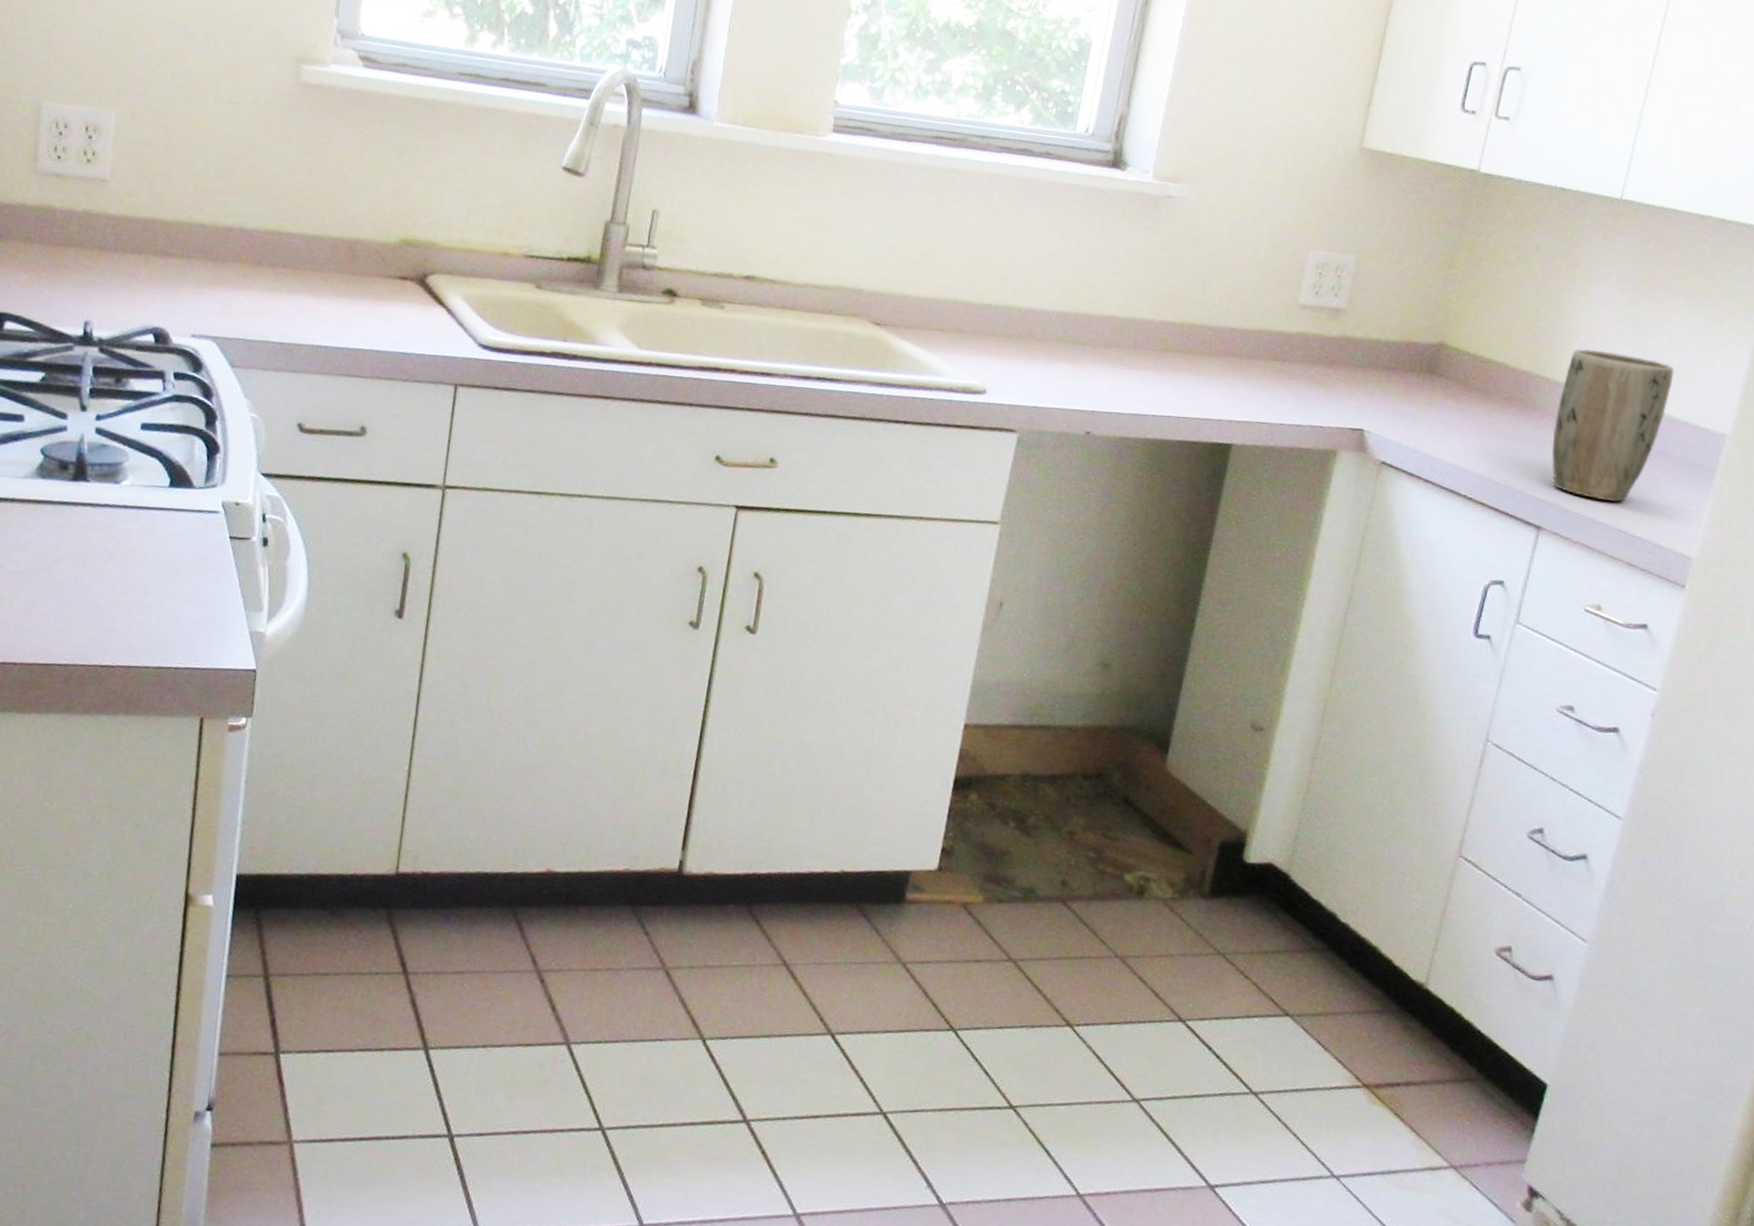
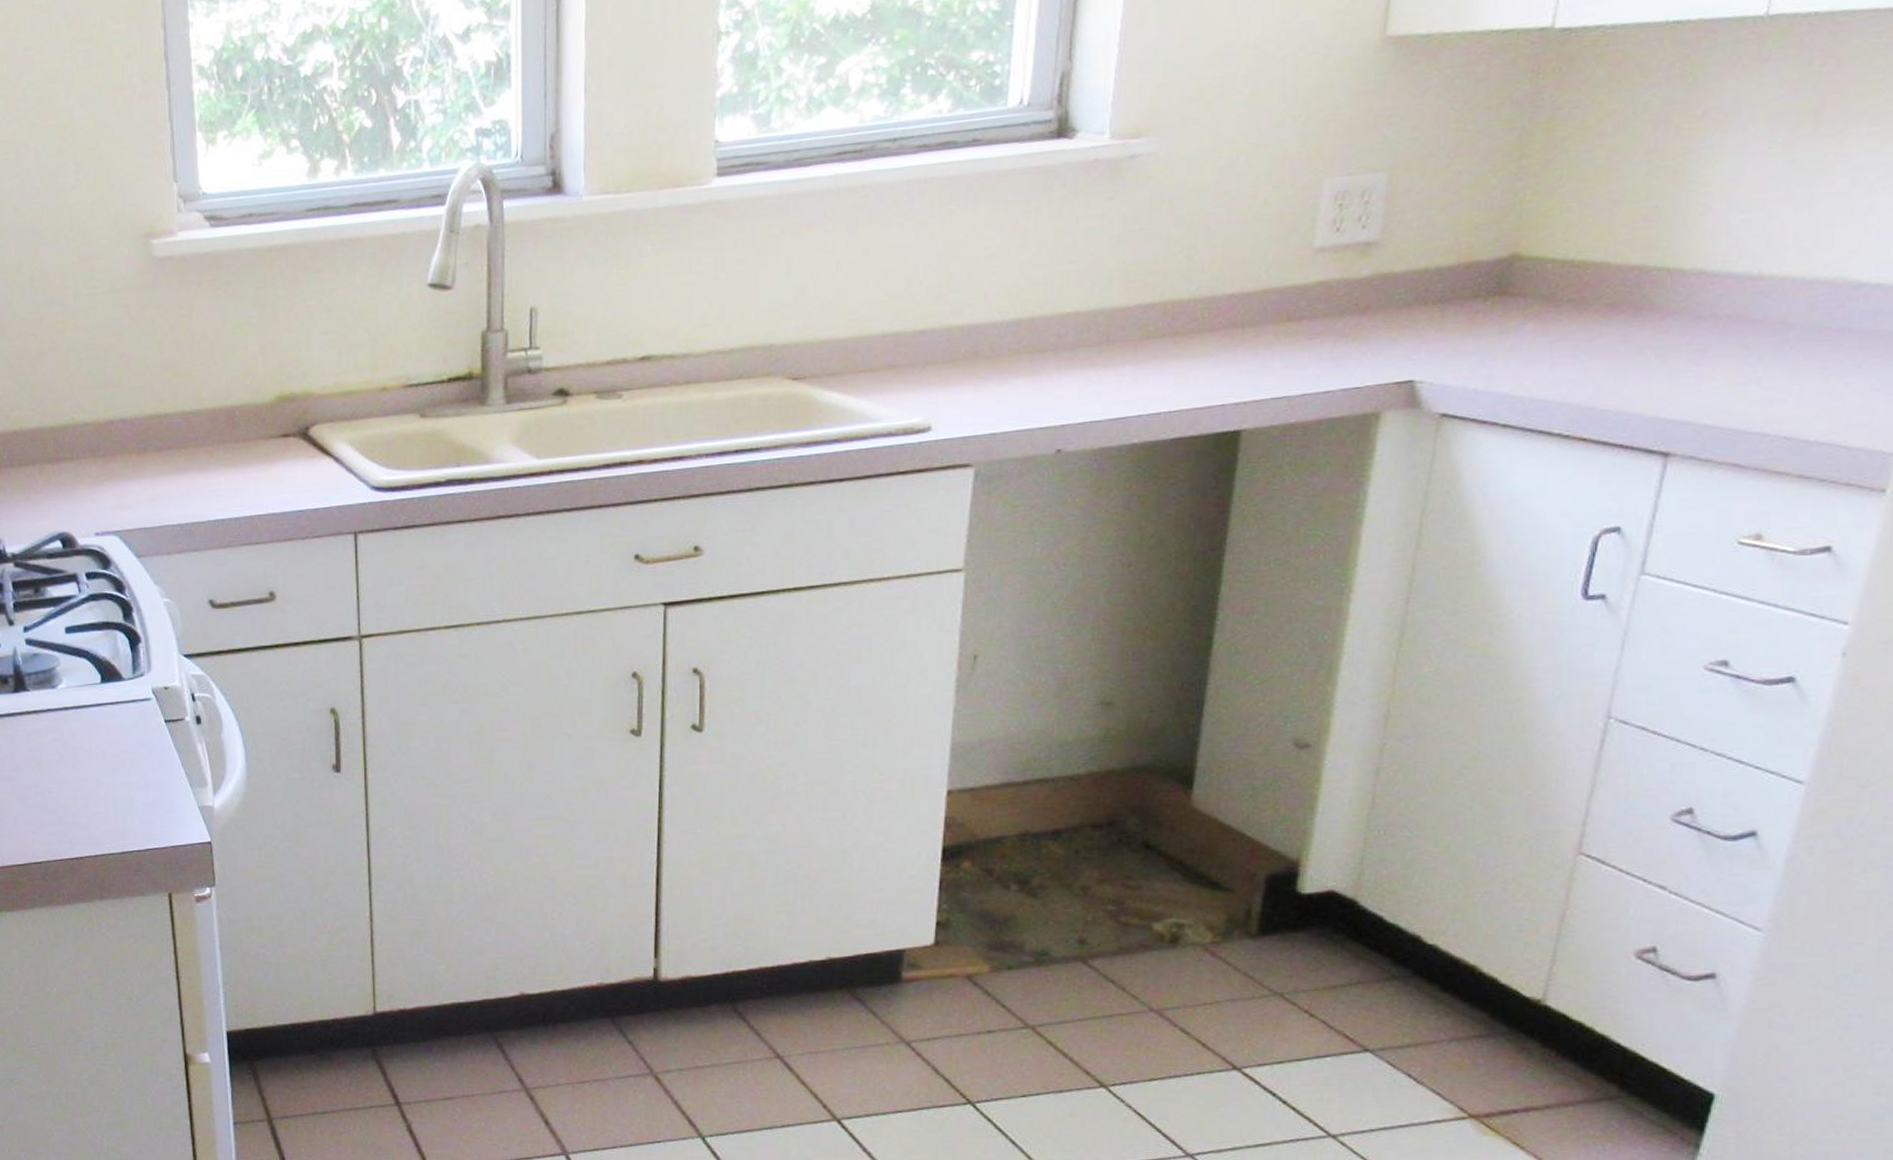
plant pot: present [1551,348,1674,503] -> none [1679,213,1858,406]

